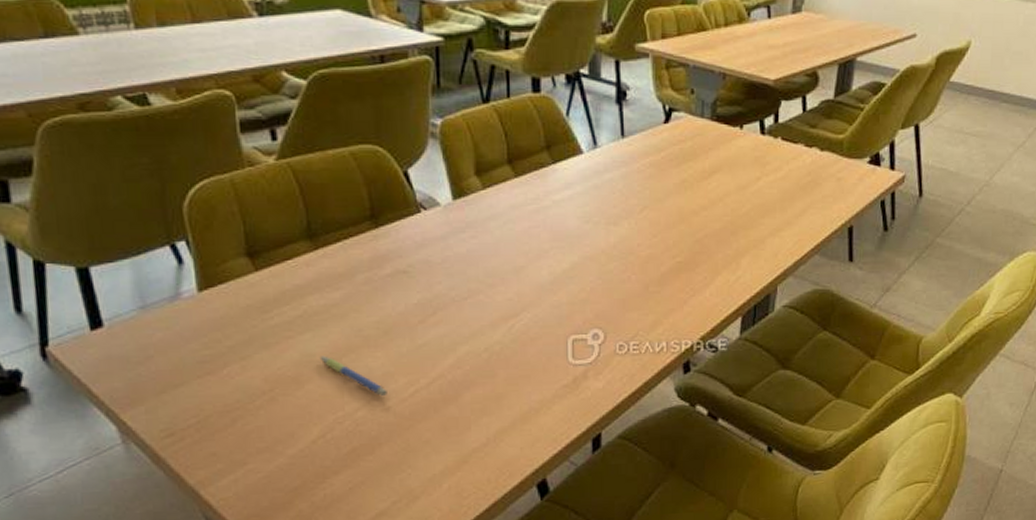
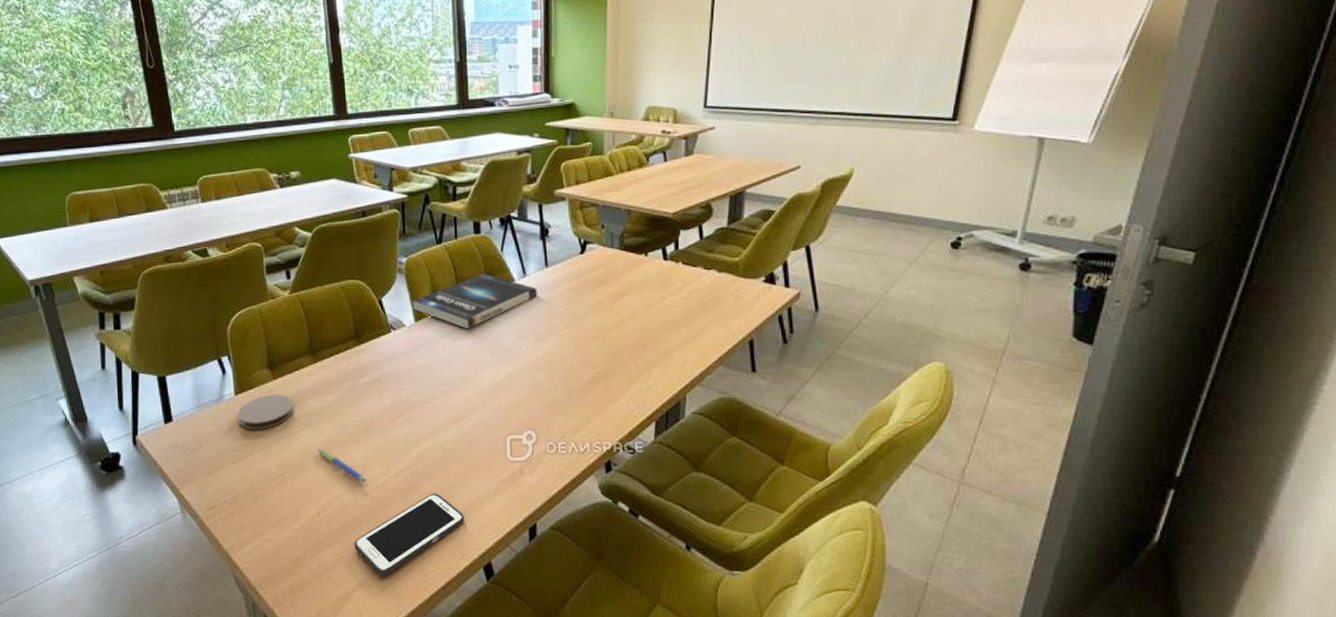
coaster: none [202,290,286,336] -> present [237,394,294,430]
cell phone: none [371,404,514,503] -> present [354,493,464,576]
book: none [449,142,610,210] -> present [412,273,537,329]

